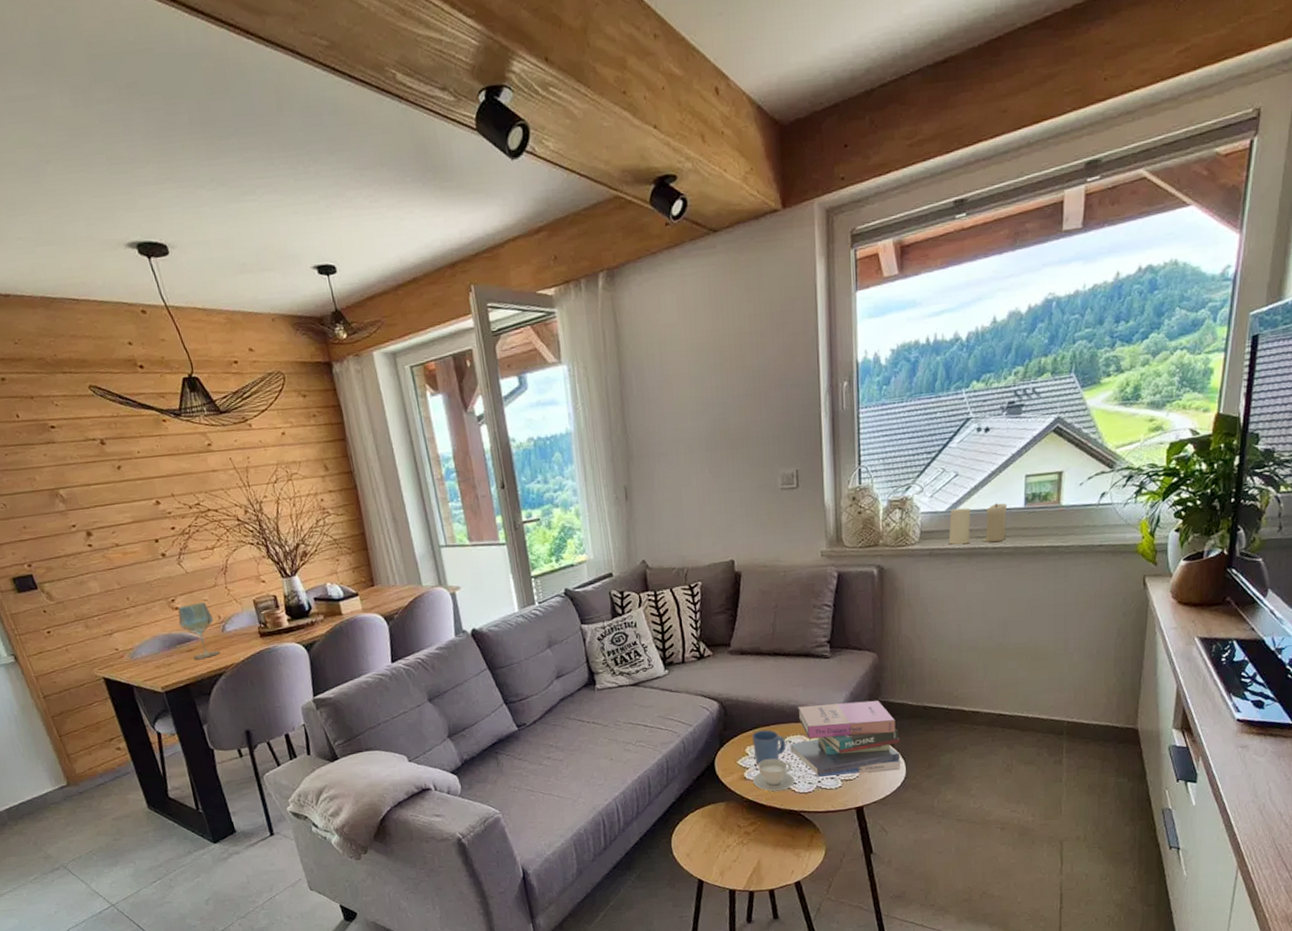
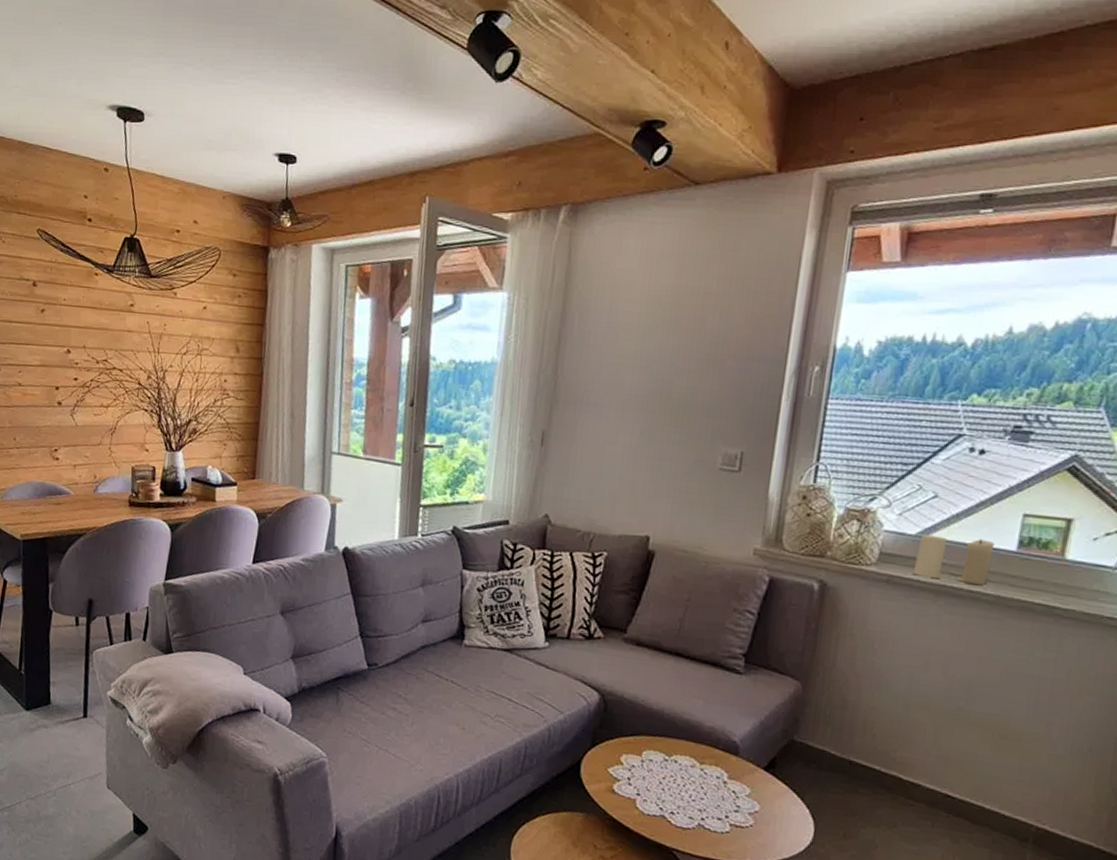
wine glass: present [178,603,220,659] -> none [55,457,89,515]
mug: present [752,730,786,765] -> none [629,739,671,780]
teacup: present [753,758,795,791] -> none [622,775,673,818]
books: present [790,700,901,778] -> none [674,722,813,830]

